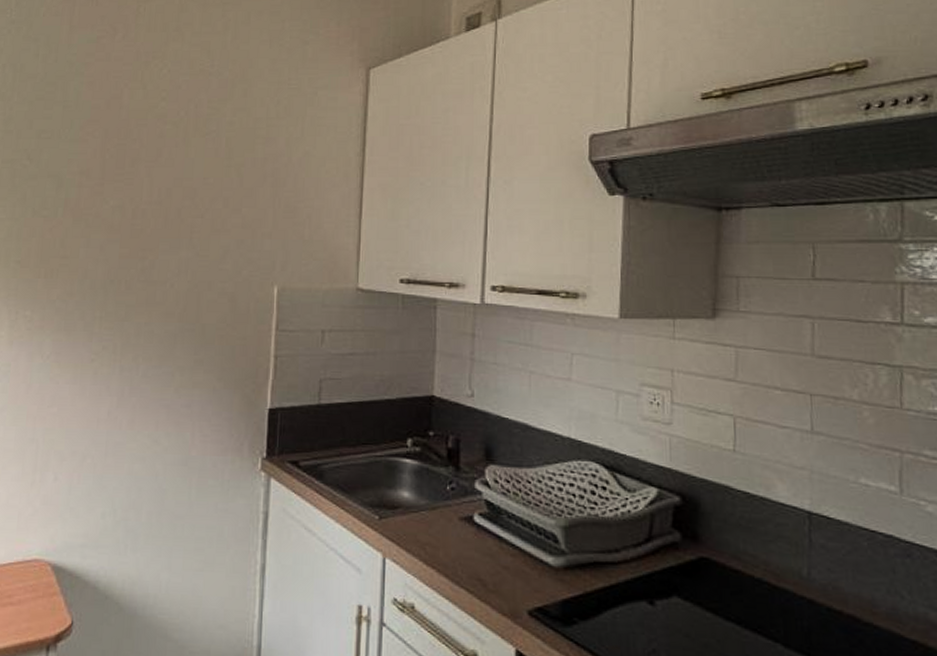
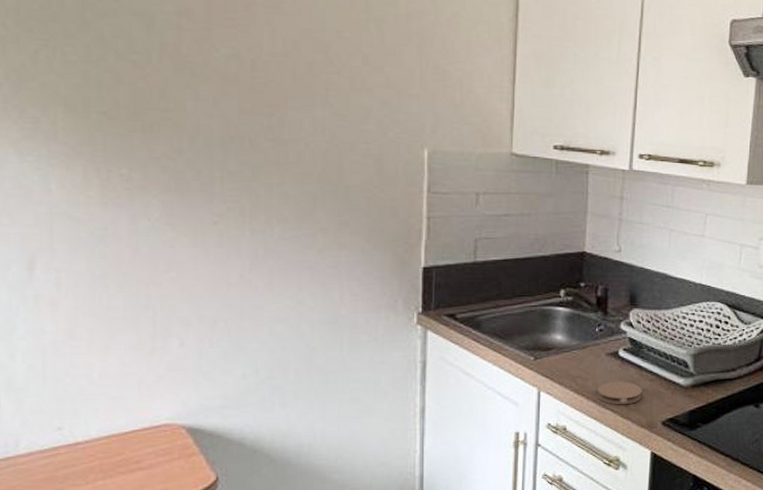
coaster: none [448,553,503,583] -> present [596,381,642,404]

